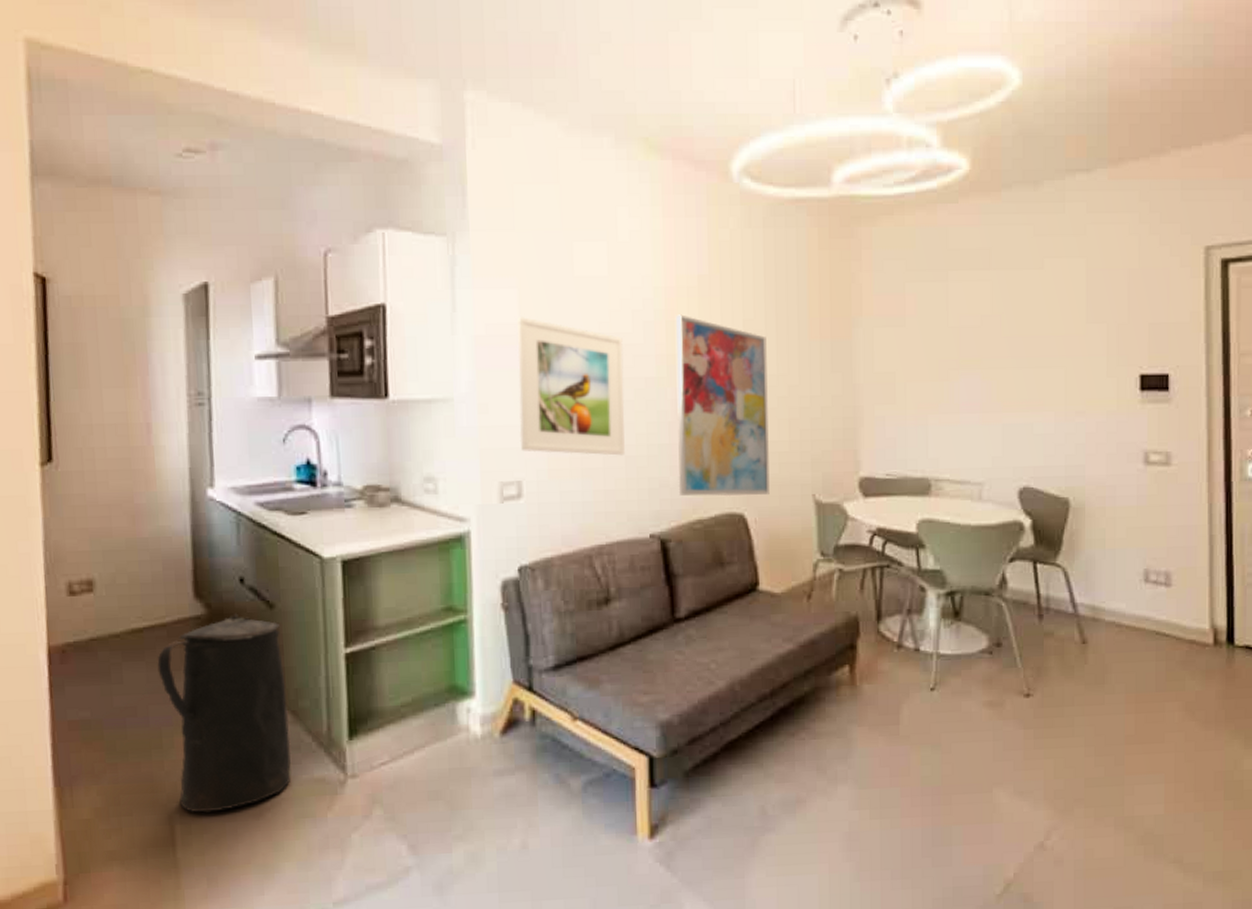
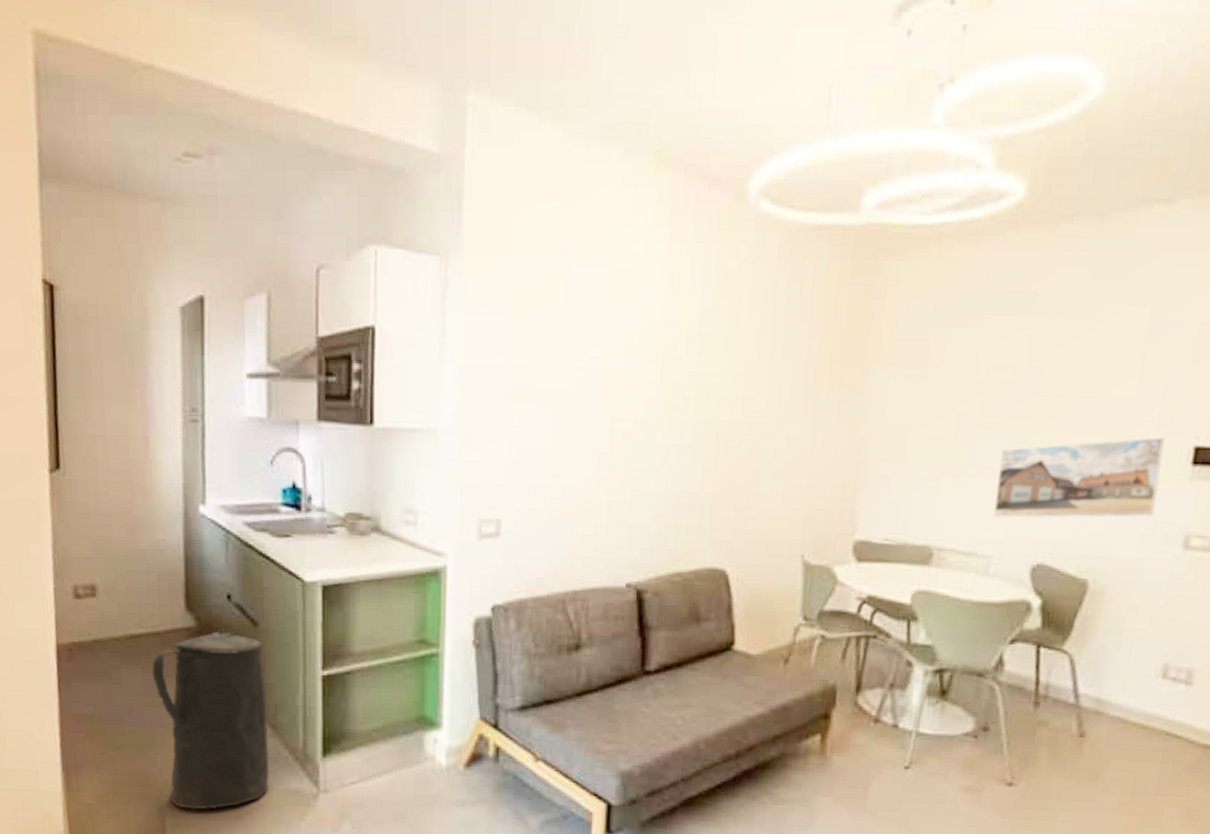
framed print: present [516,317,625,456] -> none [501,347,615,500]
wall art: present [675,314,770,496] -> none [660,351,769,553]
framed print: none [978,368,1117,448] -> present [993,437,1165,519]

